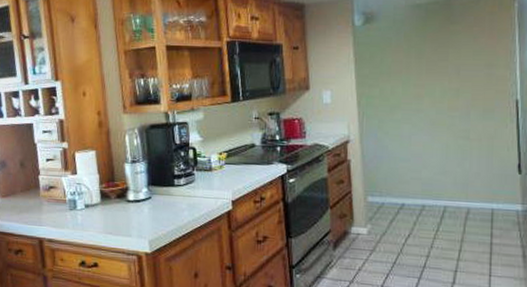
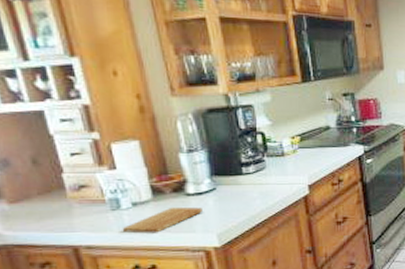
cutting board: none [75,211,139,234] -> present [122,206,202,234]

